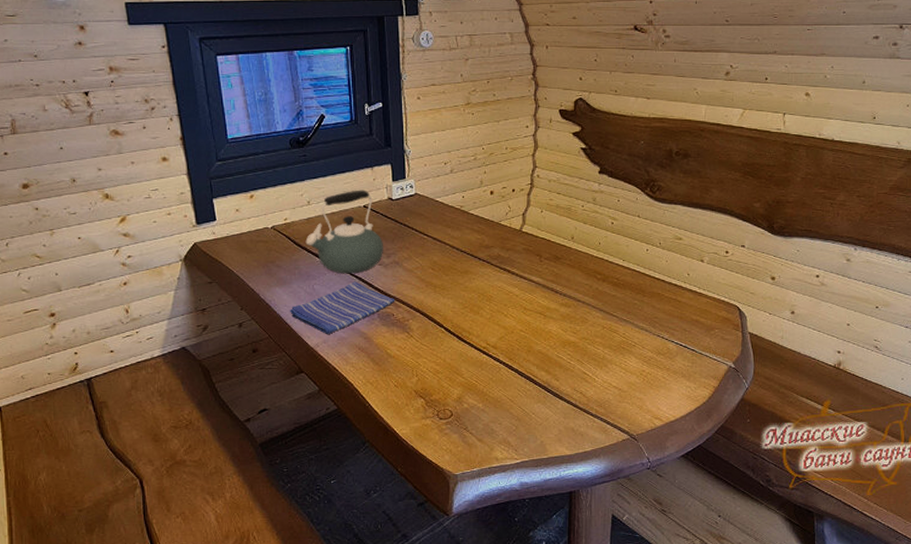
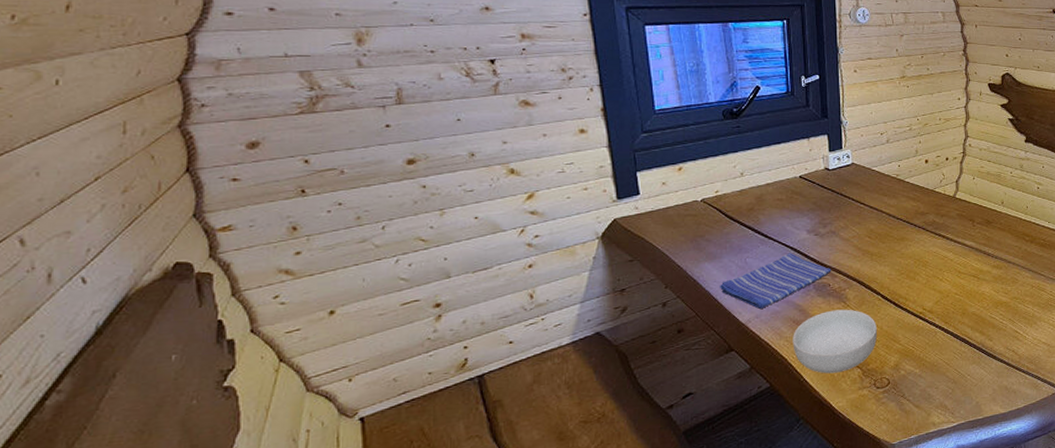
kettle: present [305,190,383,274] -> none [738,160,819,246]
cereal bowl: none [358,339,440,401] -> present [793,309,877,374]

